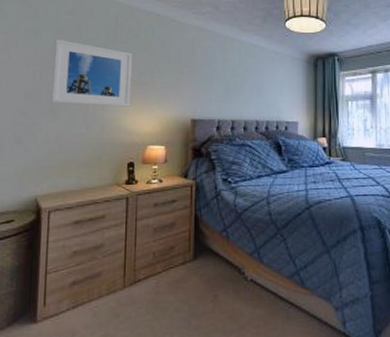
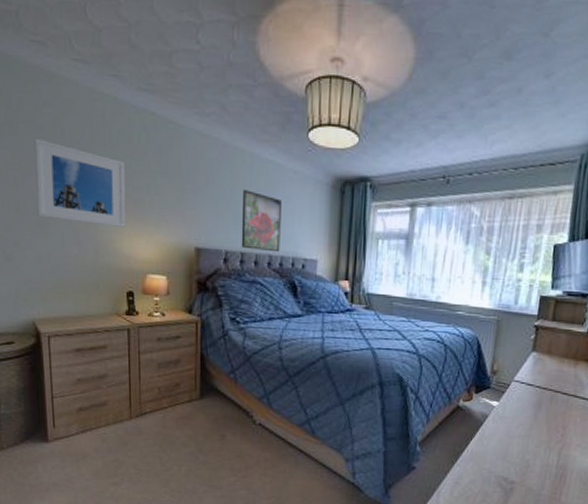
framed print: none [232,69,266,118] -> present [241,190,281,253]

